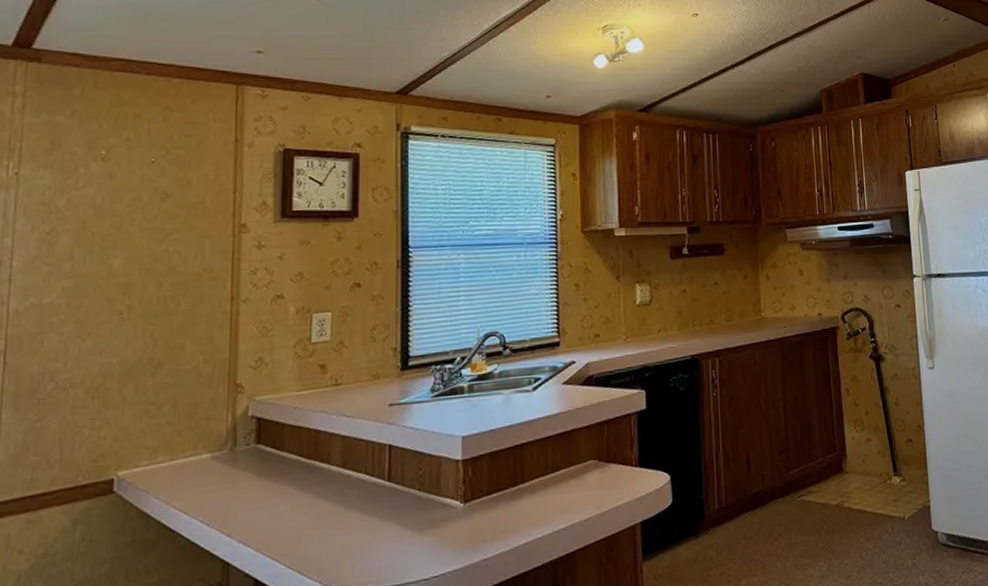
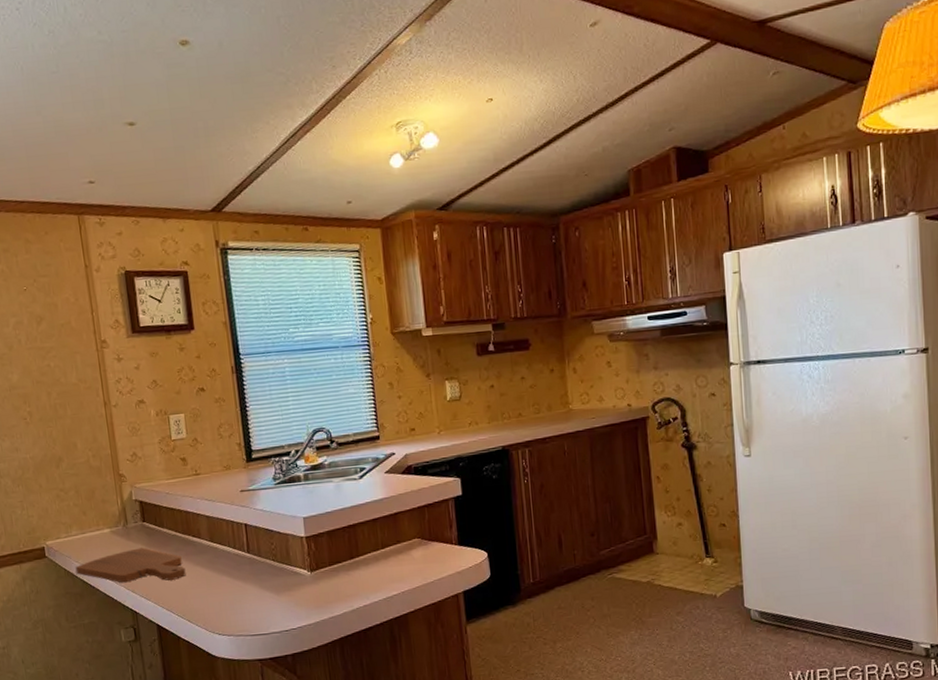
cutting board: none [152,477,305,525] -> present [75,547,186,583]

